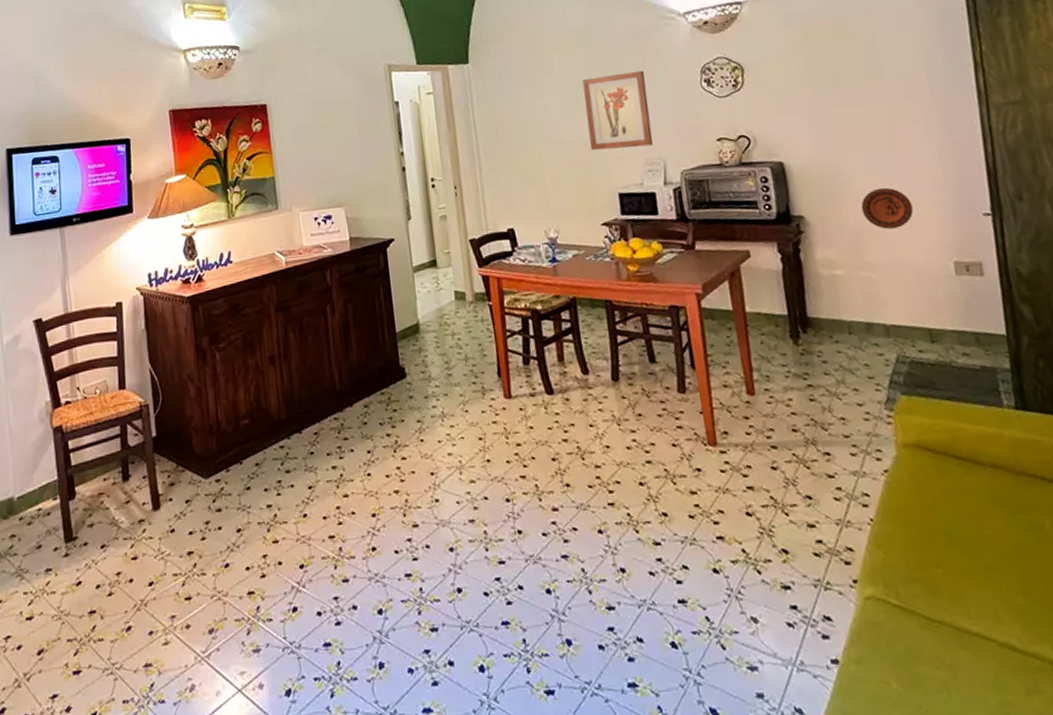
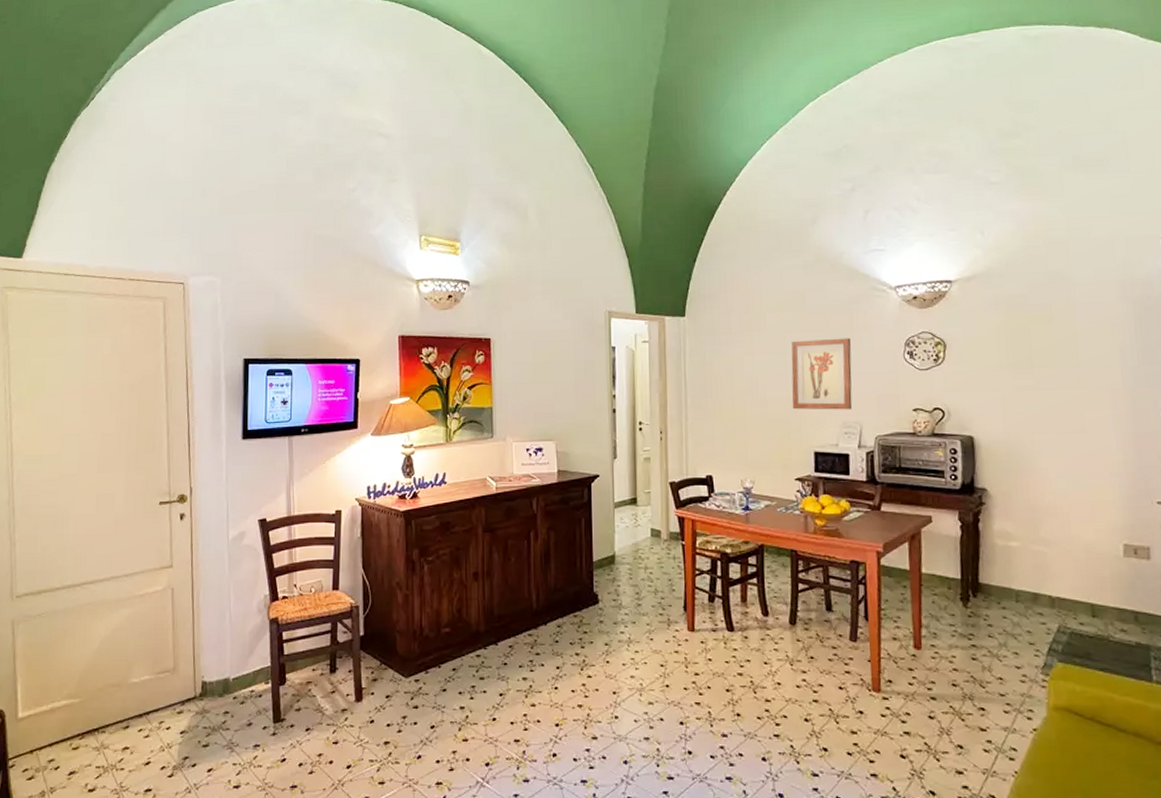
decorative plate: present [861,187,914,229] -> none [1042,469,1091,508]

